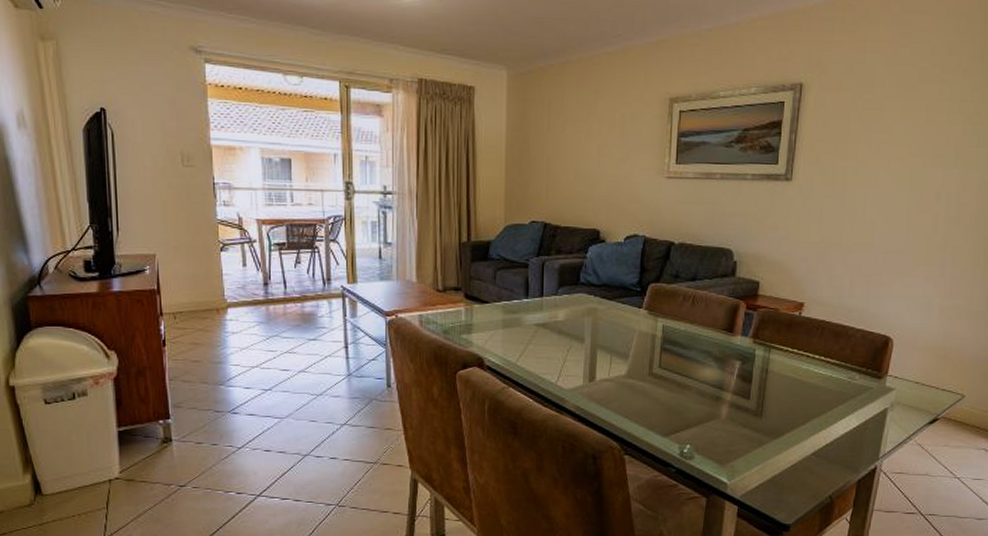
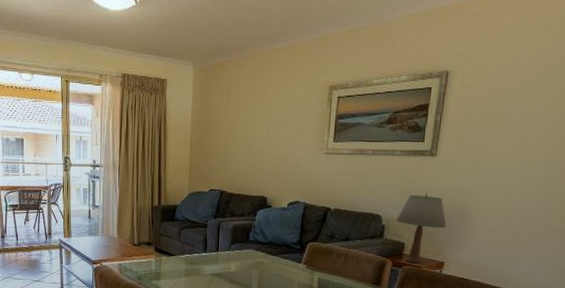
table lamp: none [749,223,805,305] -> present [396,193,446,264]

